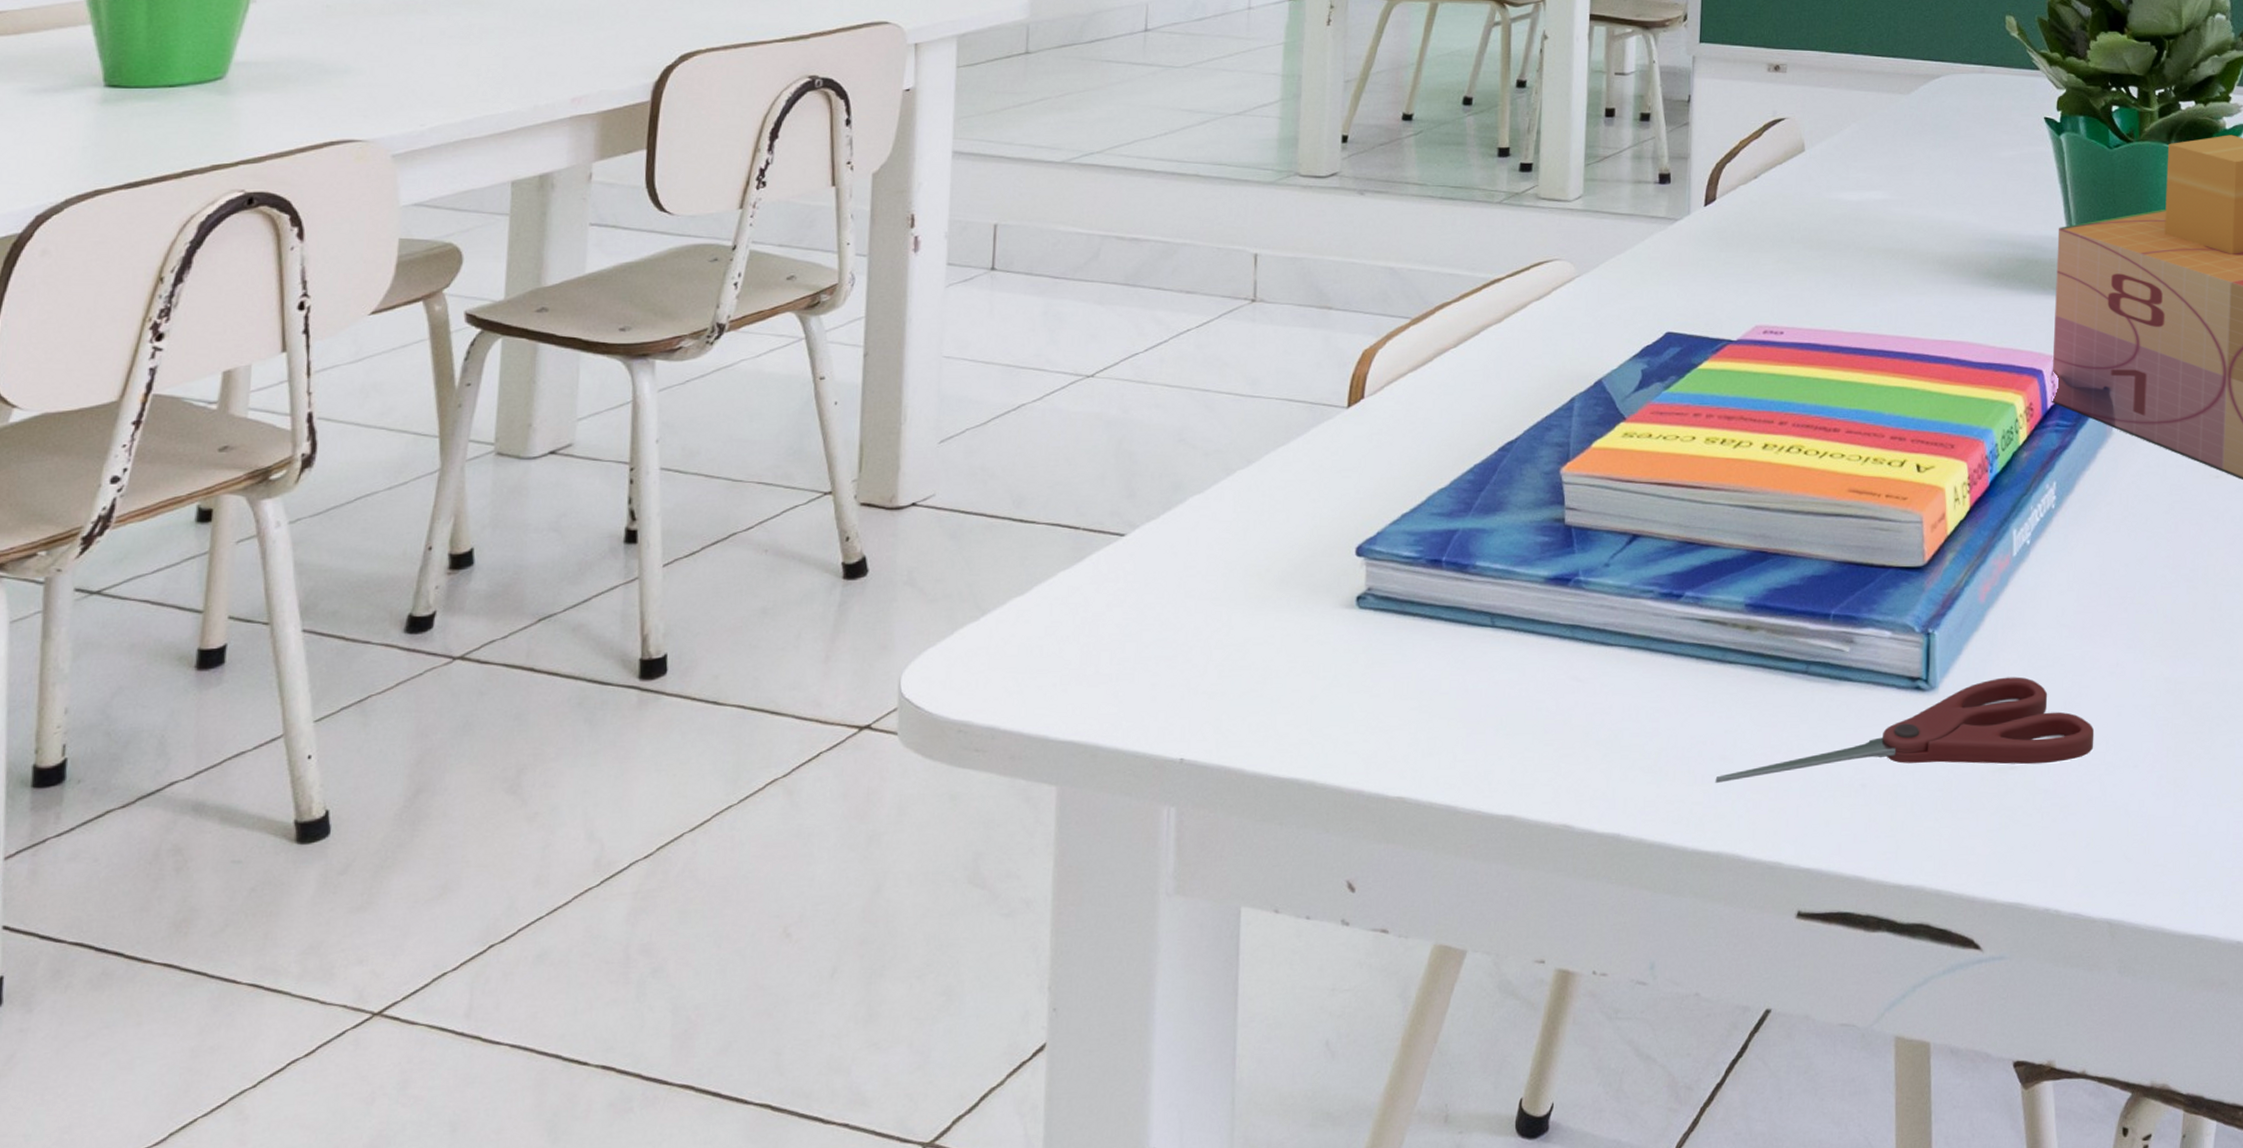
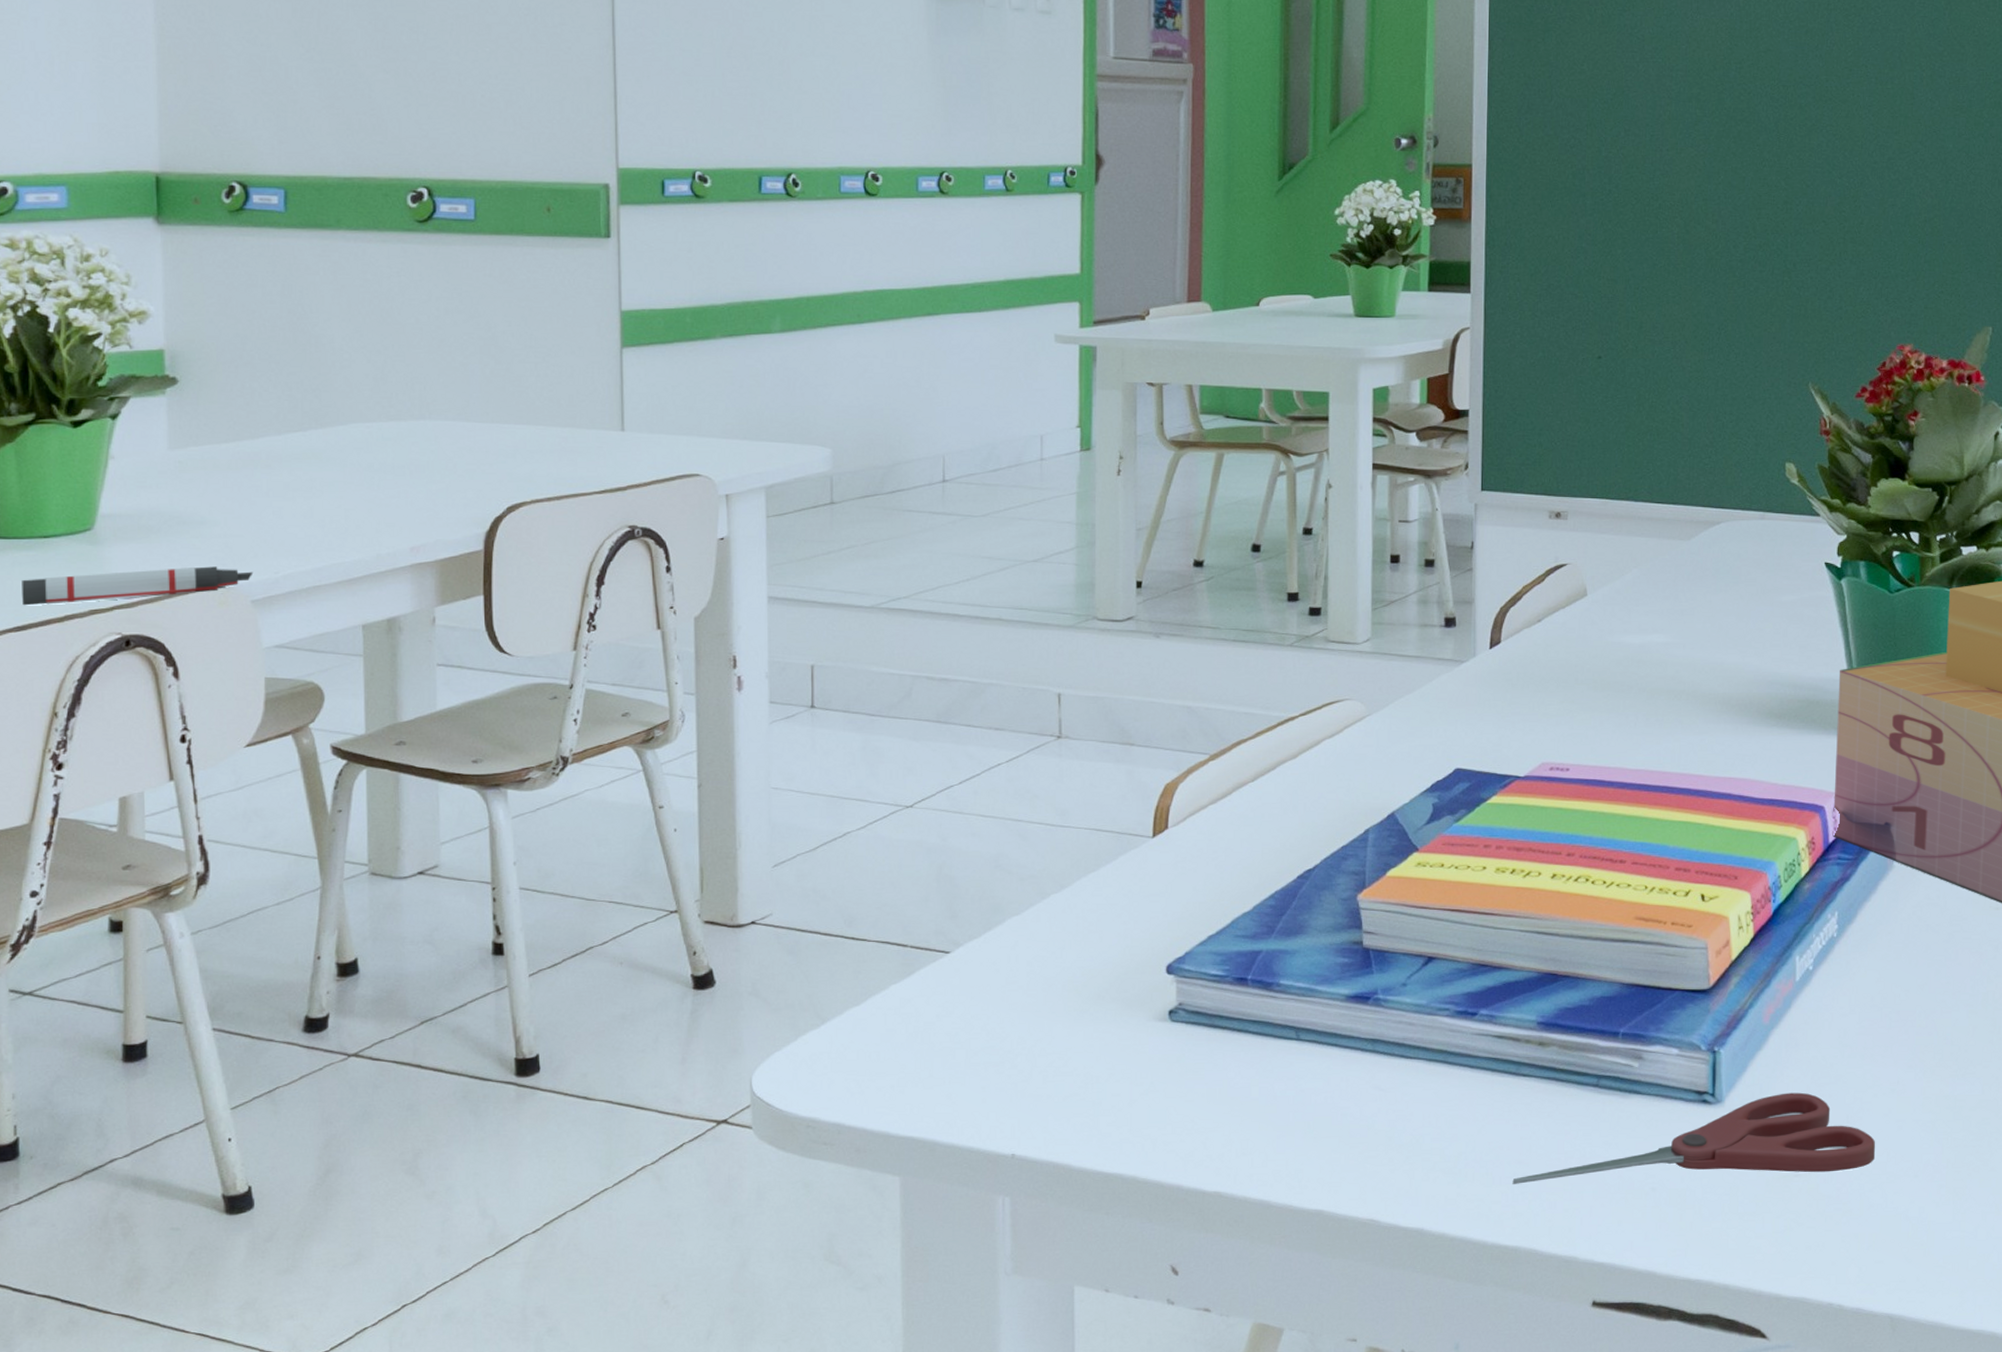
marker: none [137,118,398,161] -> present [22,566,254,606]

